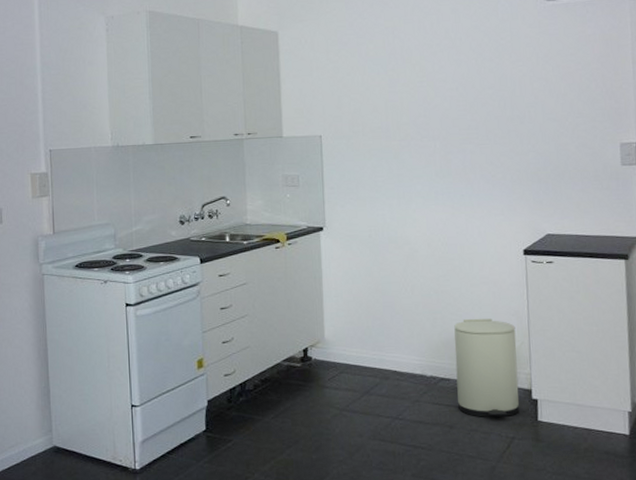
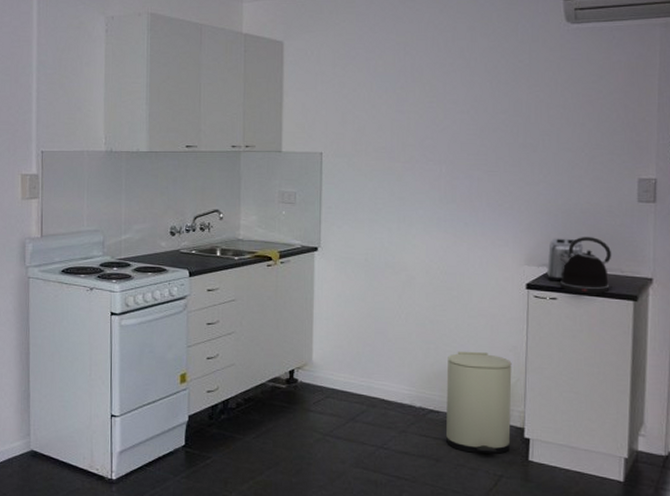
toaster: none [541,203,574,246] -> present [547,238,583,281]
kettle: none [552,201,604,256] -> present [559,237,613,294]

